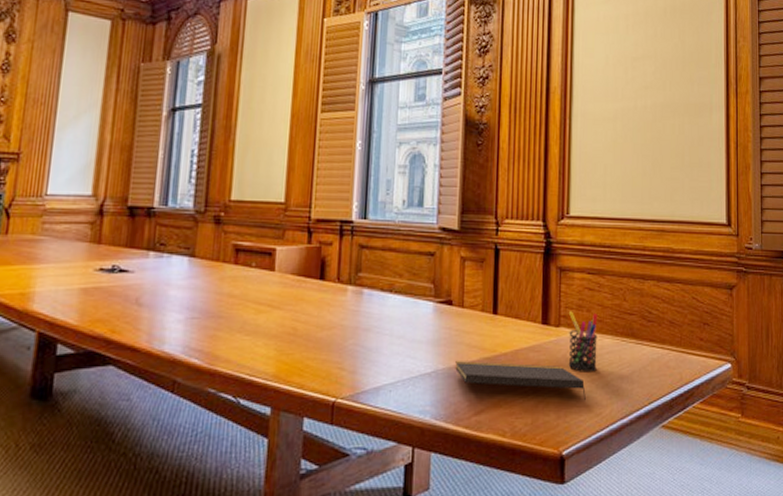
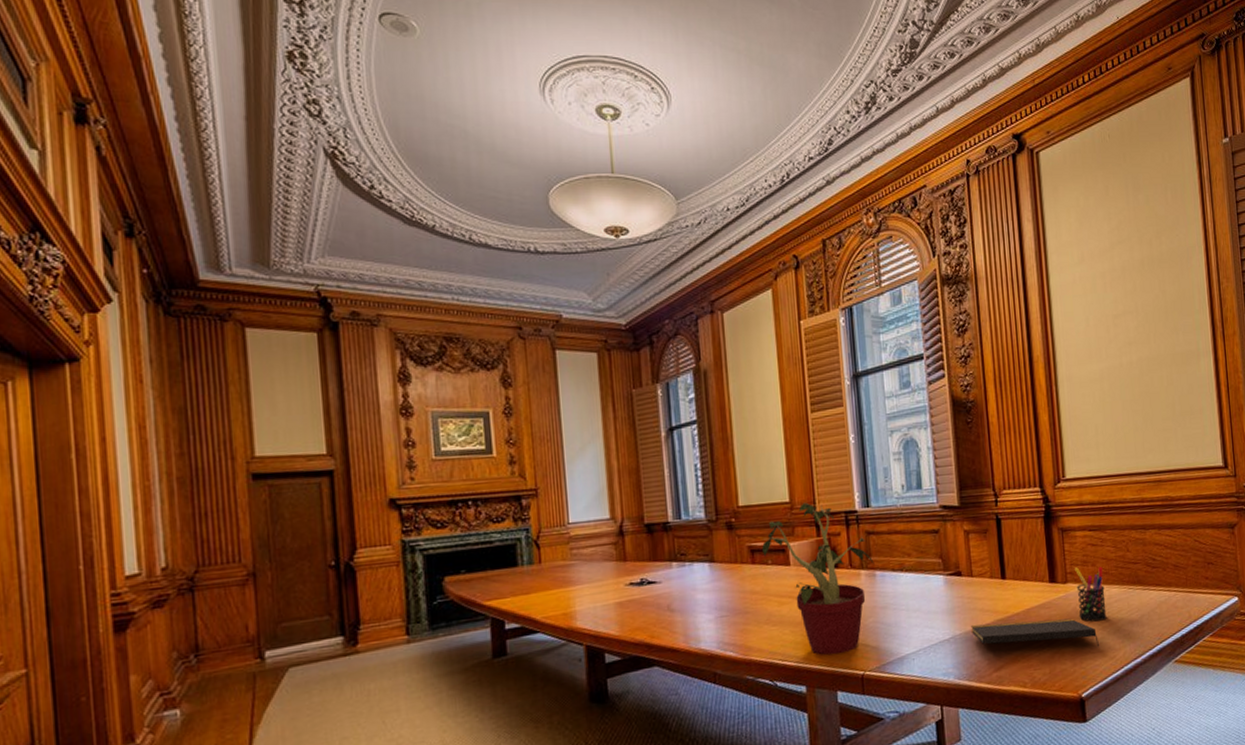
potted plant: none [248,205,364,376] -> present [762,502,875,655]

